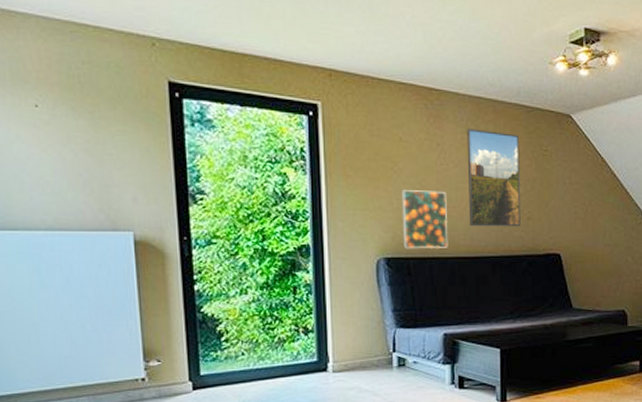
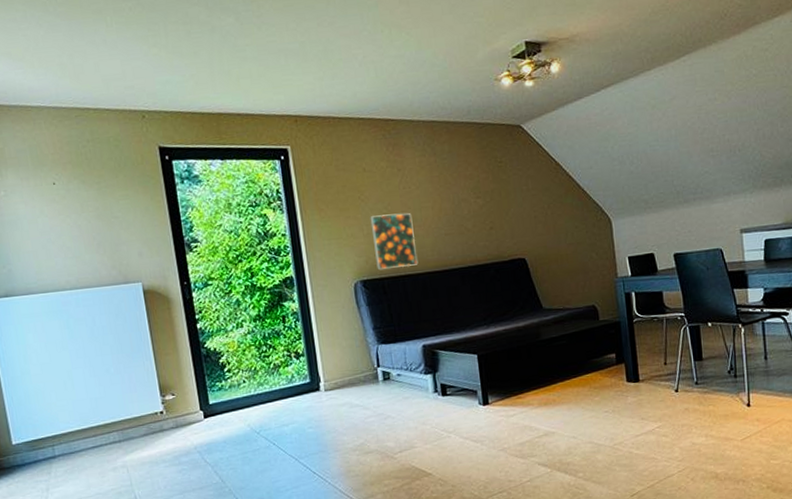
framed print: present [467,129,521,227] -> none [424,150,484,242]

